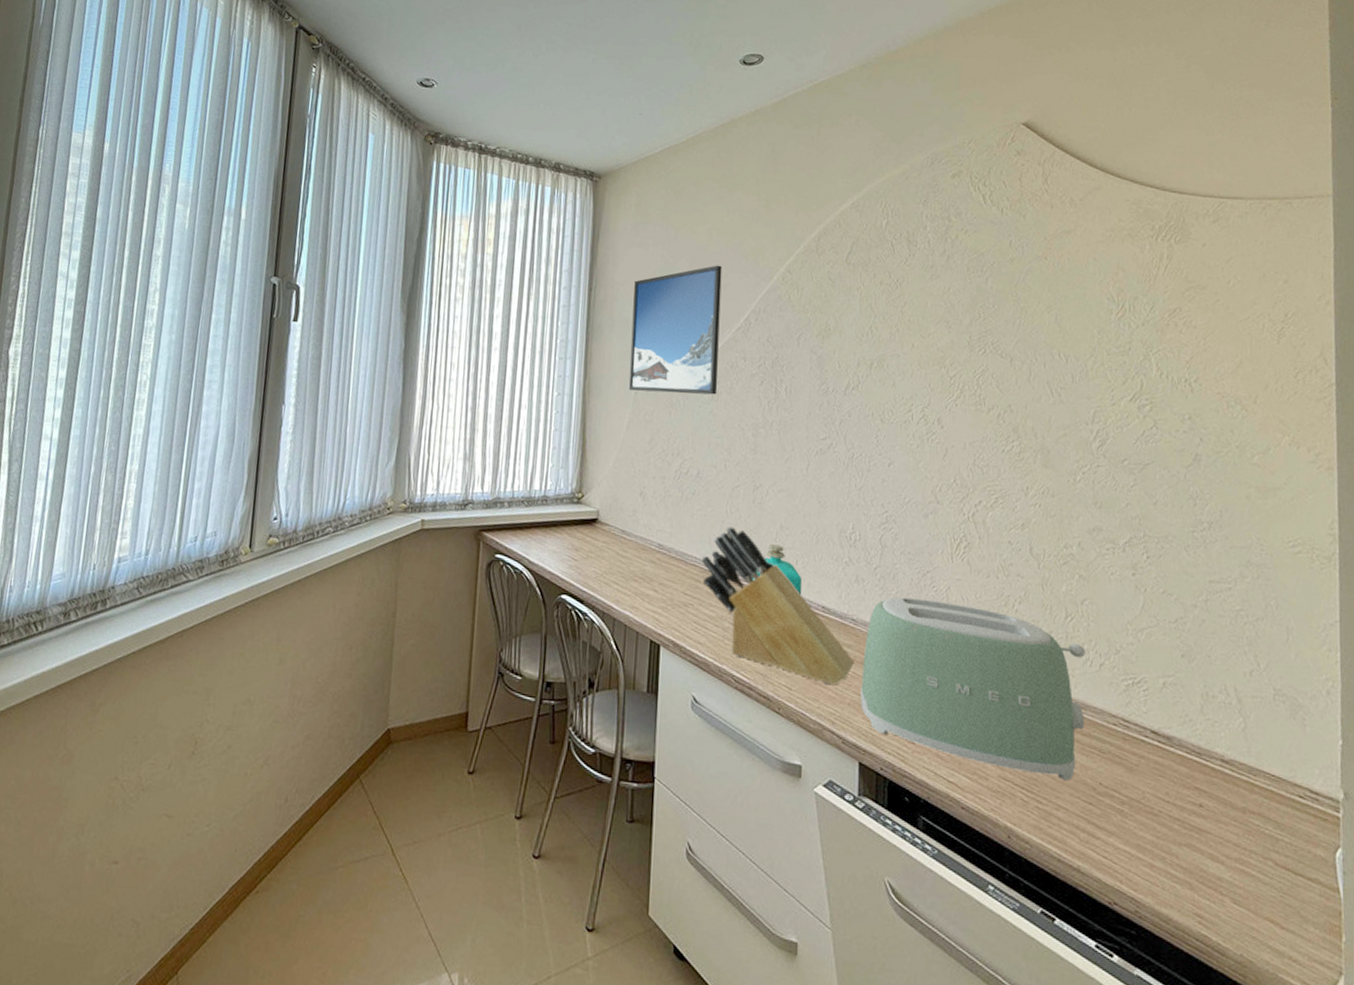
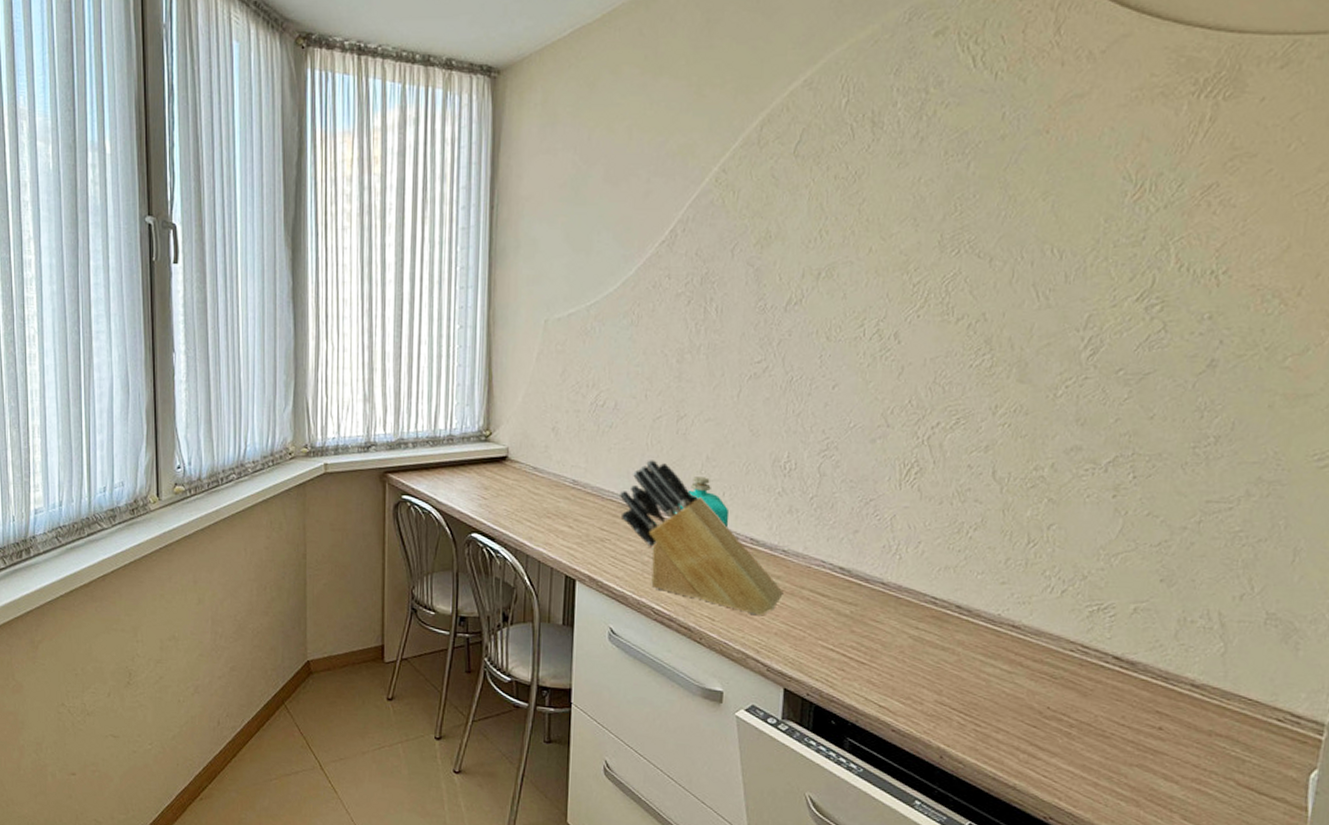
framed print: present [629,265,722,395] -> none [537,169,644,320]
toaster: present [860,597,1085,781] -> none [788,527,1047,706]

